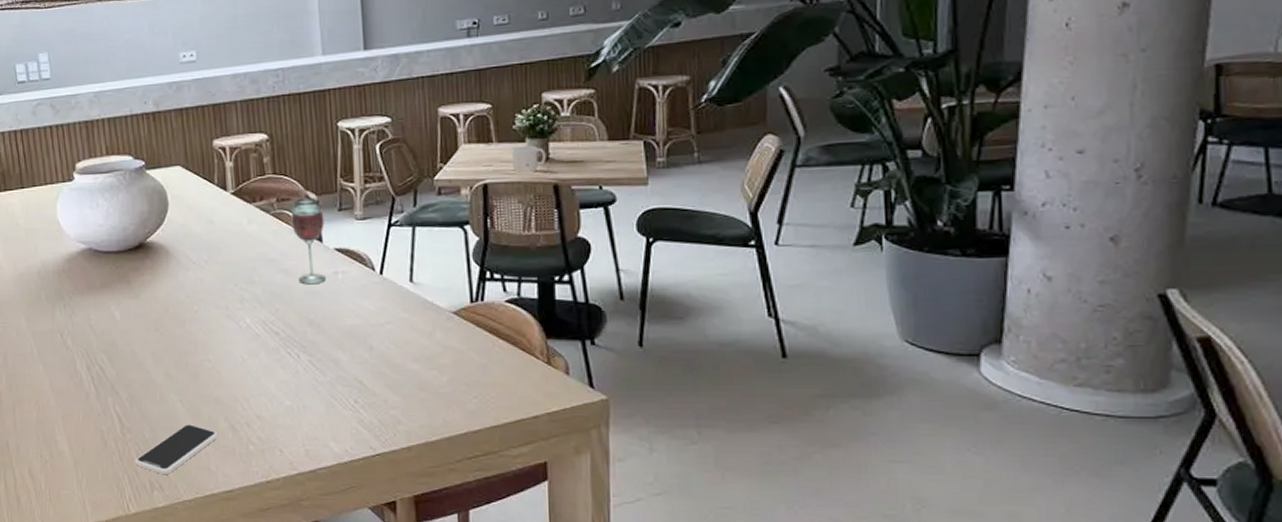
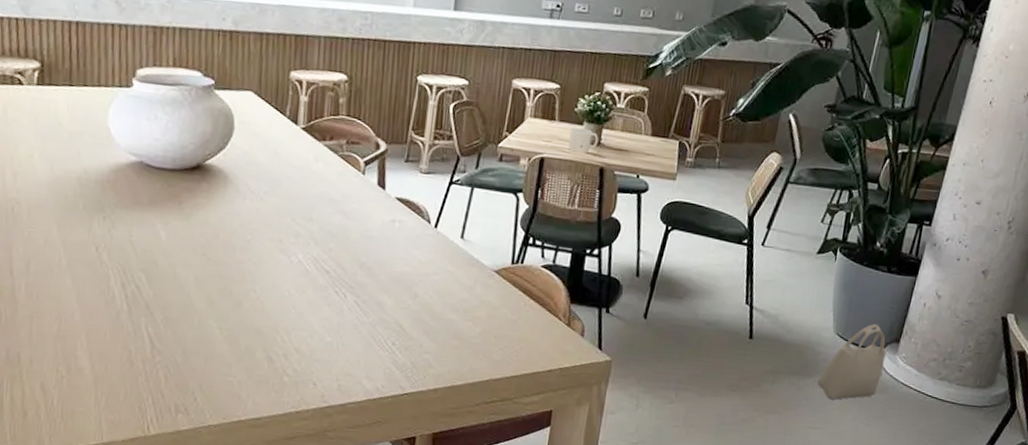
smartphone: present [135,424,218,474] -> none [162,351,254,399]
wineglass: present [291,197,326,285] -> none [356,143,391,229]
handbag: none [891,322,986,424] -> present [817,323,887,400]

